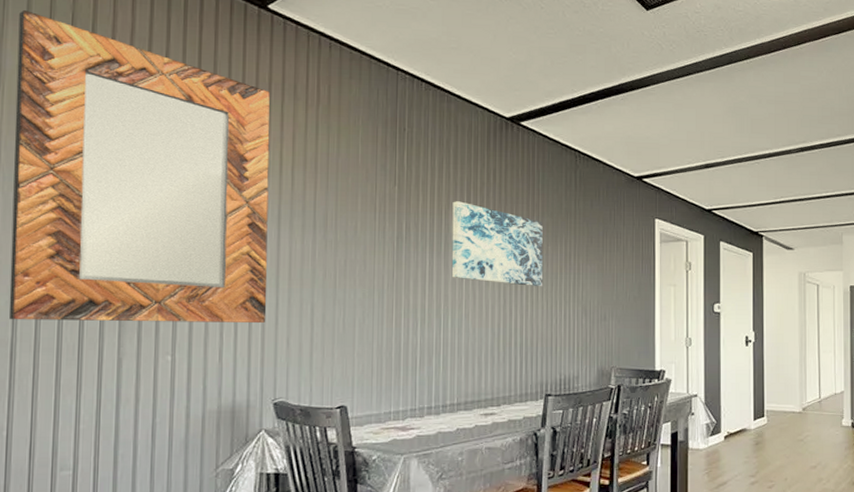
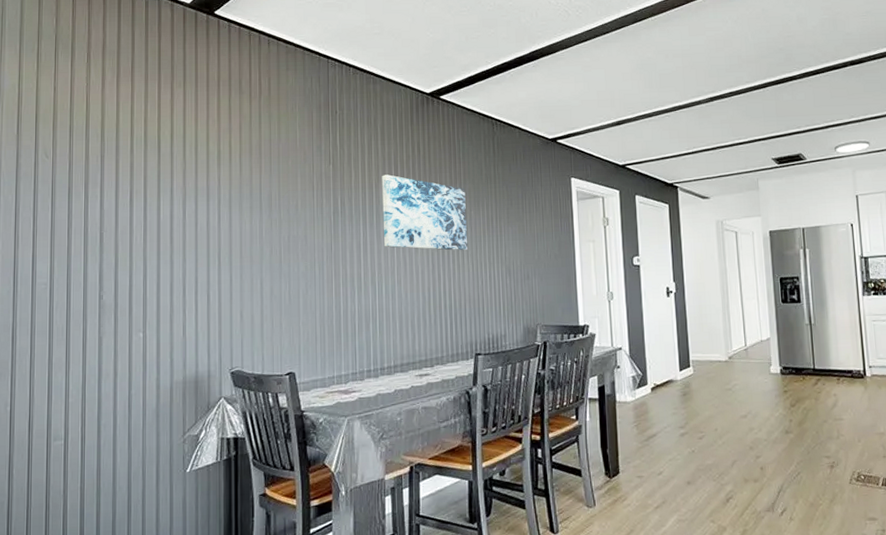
home mirror: present [8,10,270,324] -> none [10,37,222,308]

